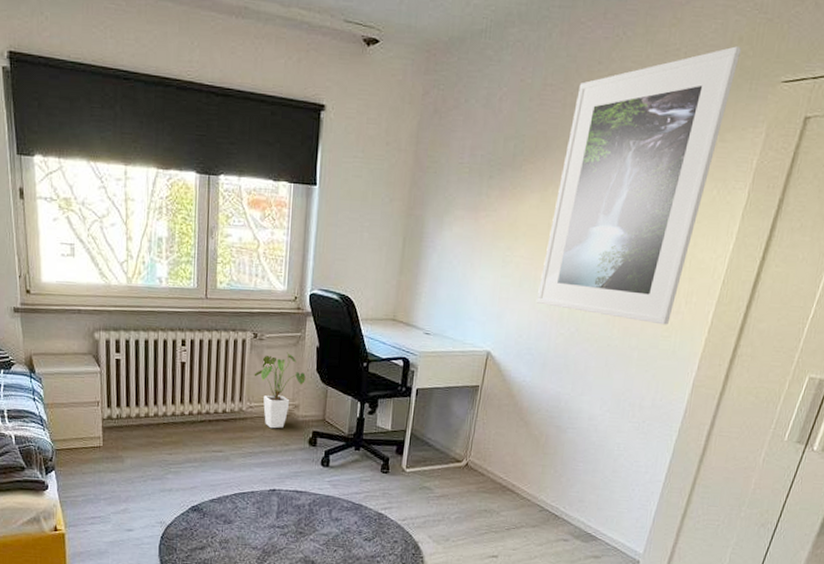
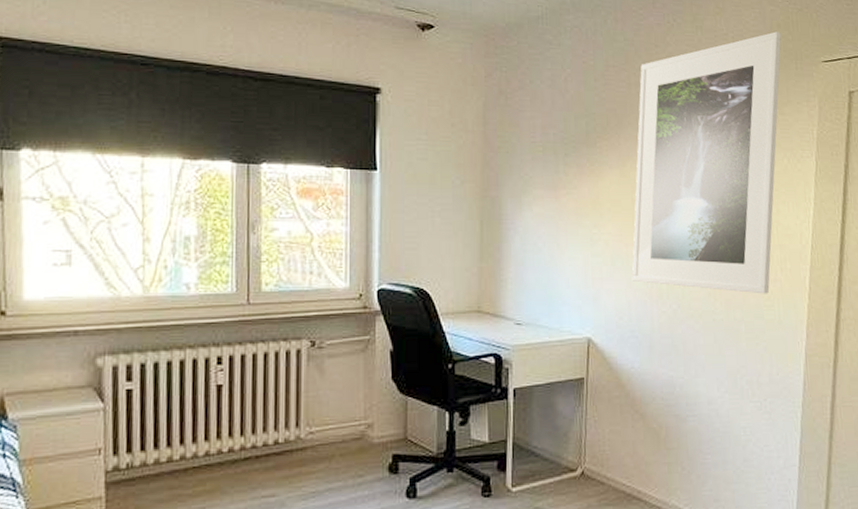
house plant: present [254,352,306,429] -> none [313,360,379,458]

